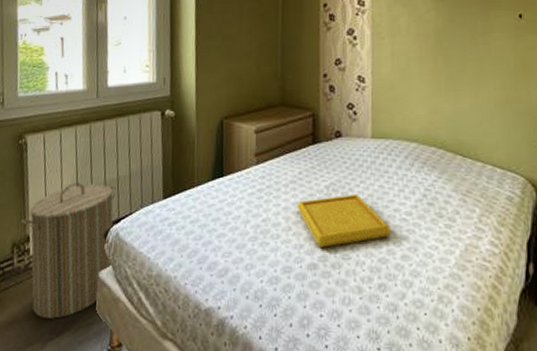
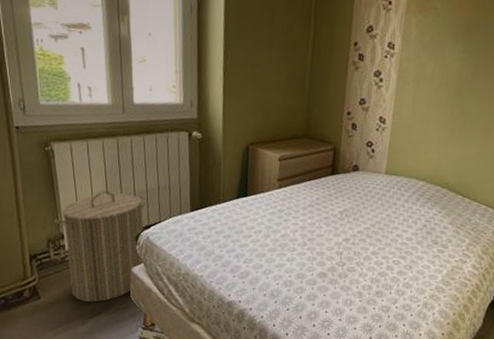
serving tray: present [296,193,391,247] -> none [312,219,392,261]

